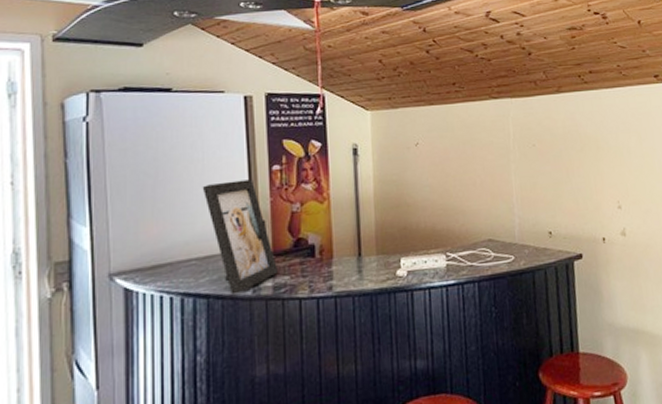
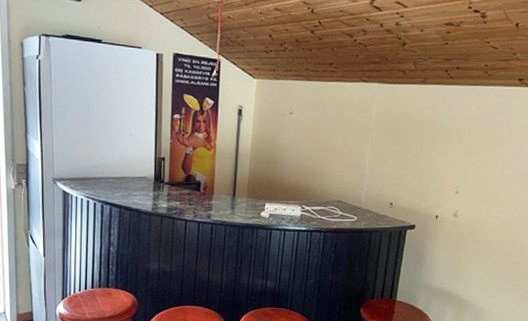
picture frame: present [202,179,278,295] -> none [120,122,171,209]

